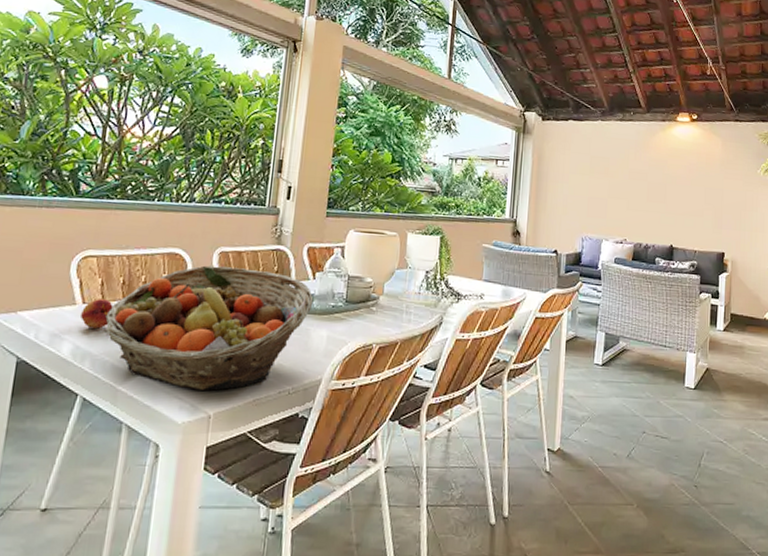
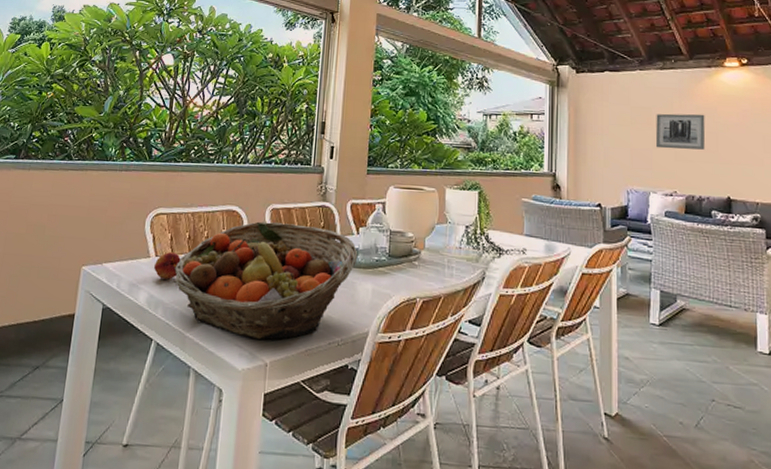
wall art: none [610,164,657,200] -> present [655,113,706,150]

